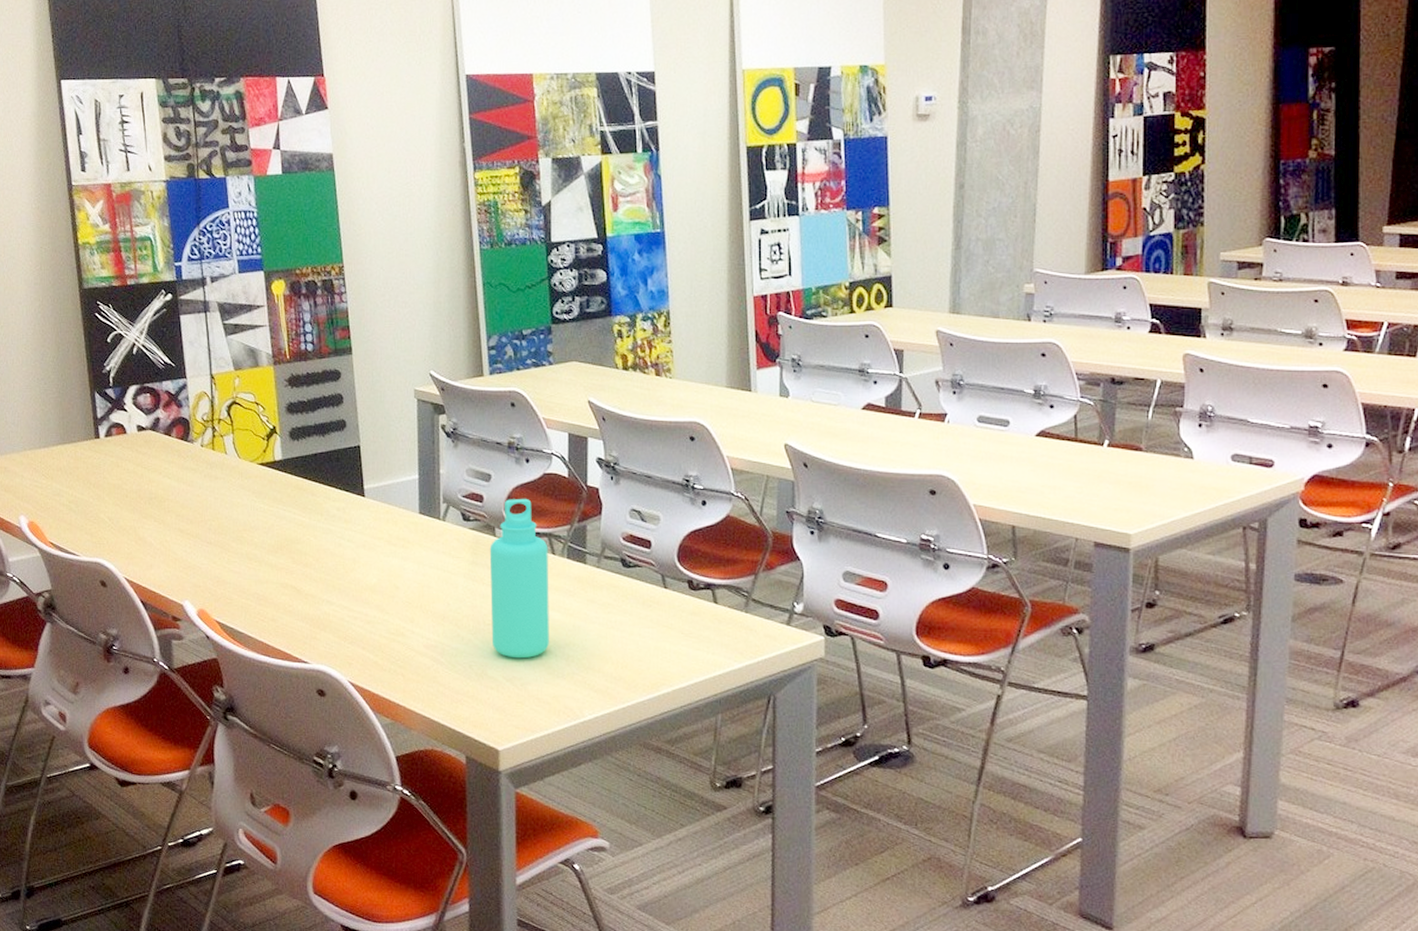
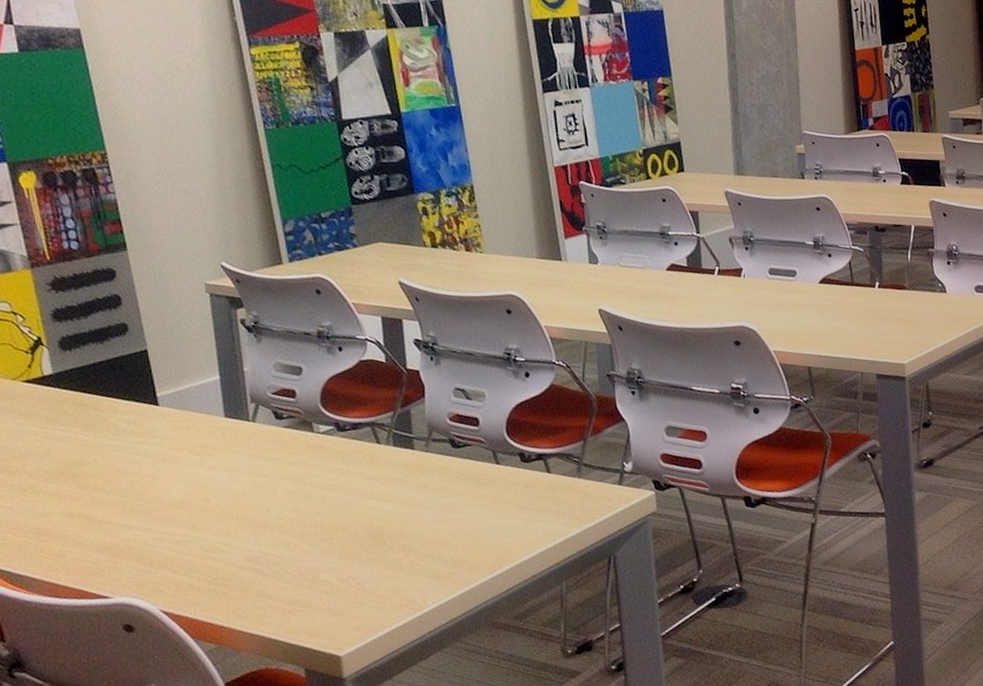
water bottle: present [489,498,549,659] -> none [308,388,384,558]

